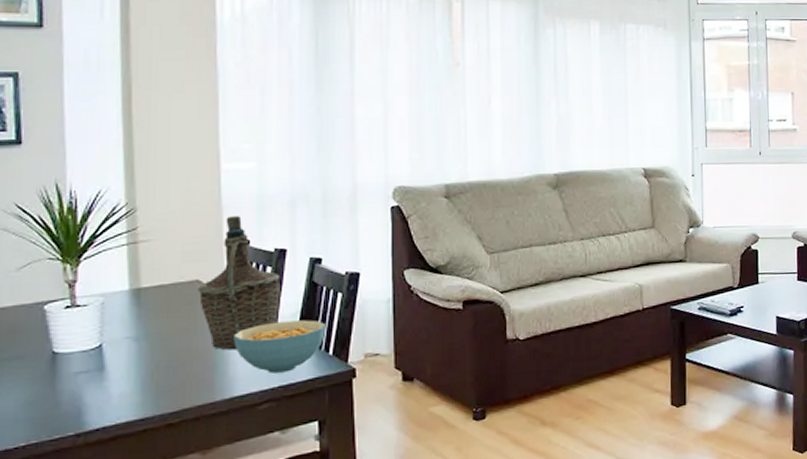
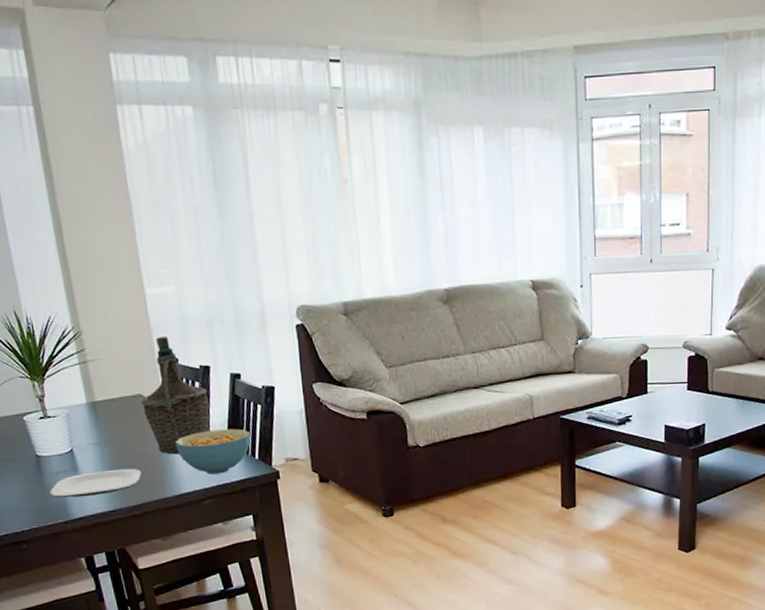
plate: none [62,367,186,404] -> present [49,468,142,498]

